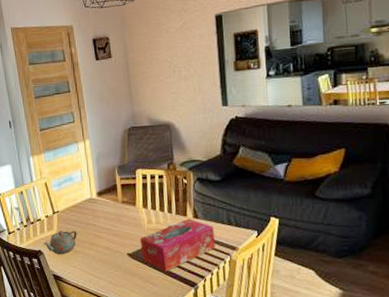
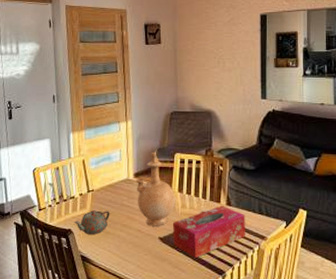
vase: none [99,169,141,243] -> present [136,152,175,226]

